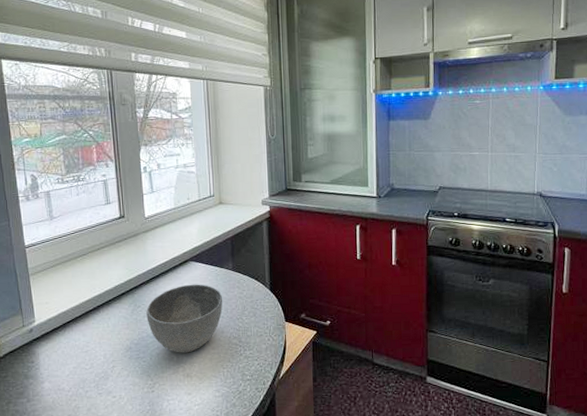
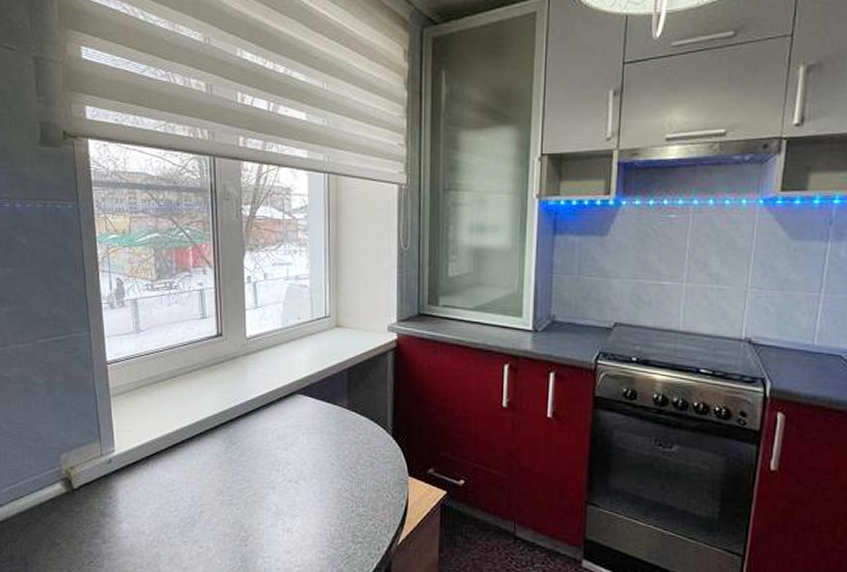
bowl: present [146,284,223,353] -> none [243,421,335,504]

